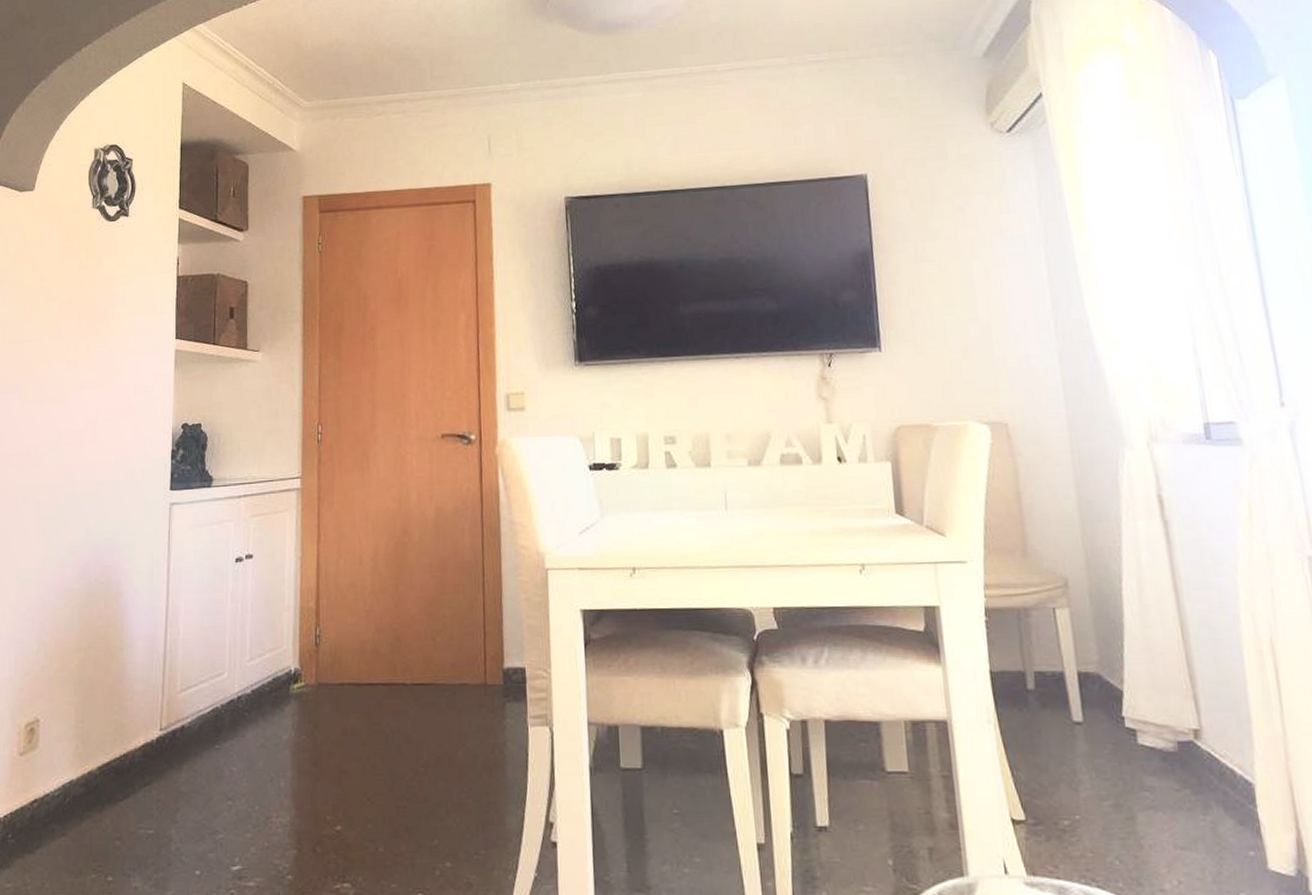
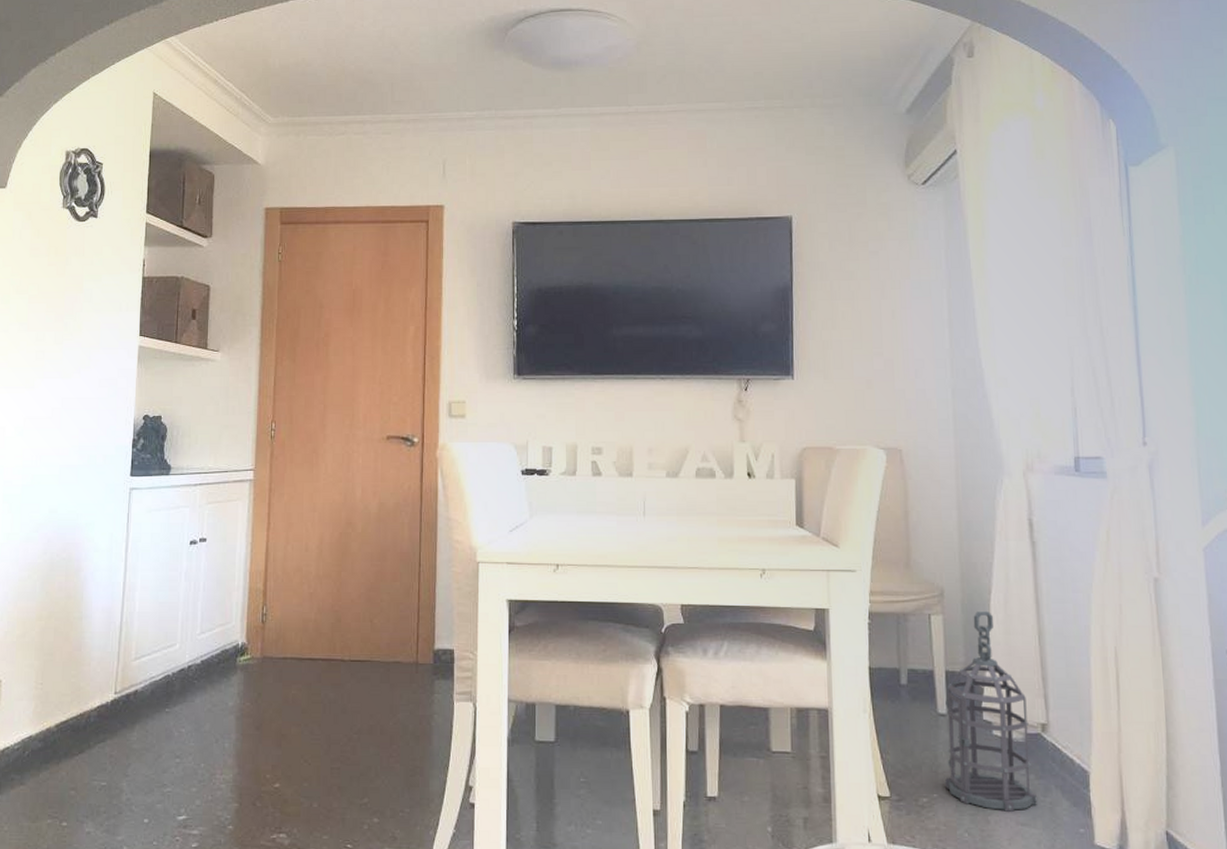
lantern: none [1080,602,1198,834] -> present [944,611,1038,812]

